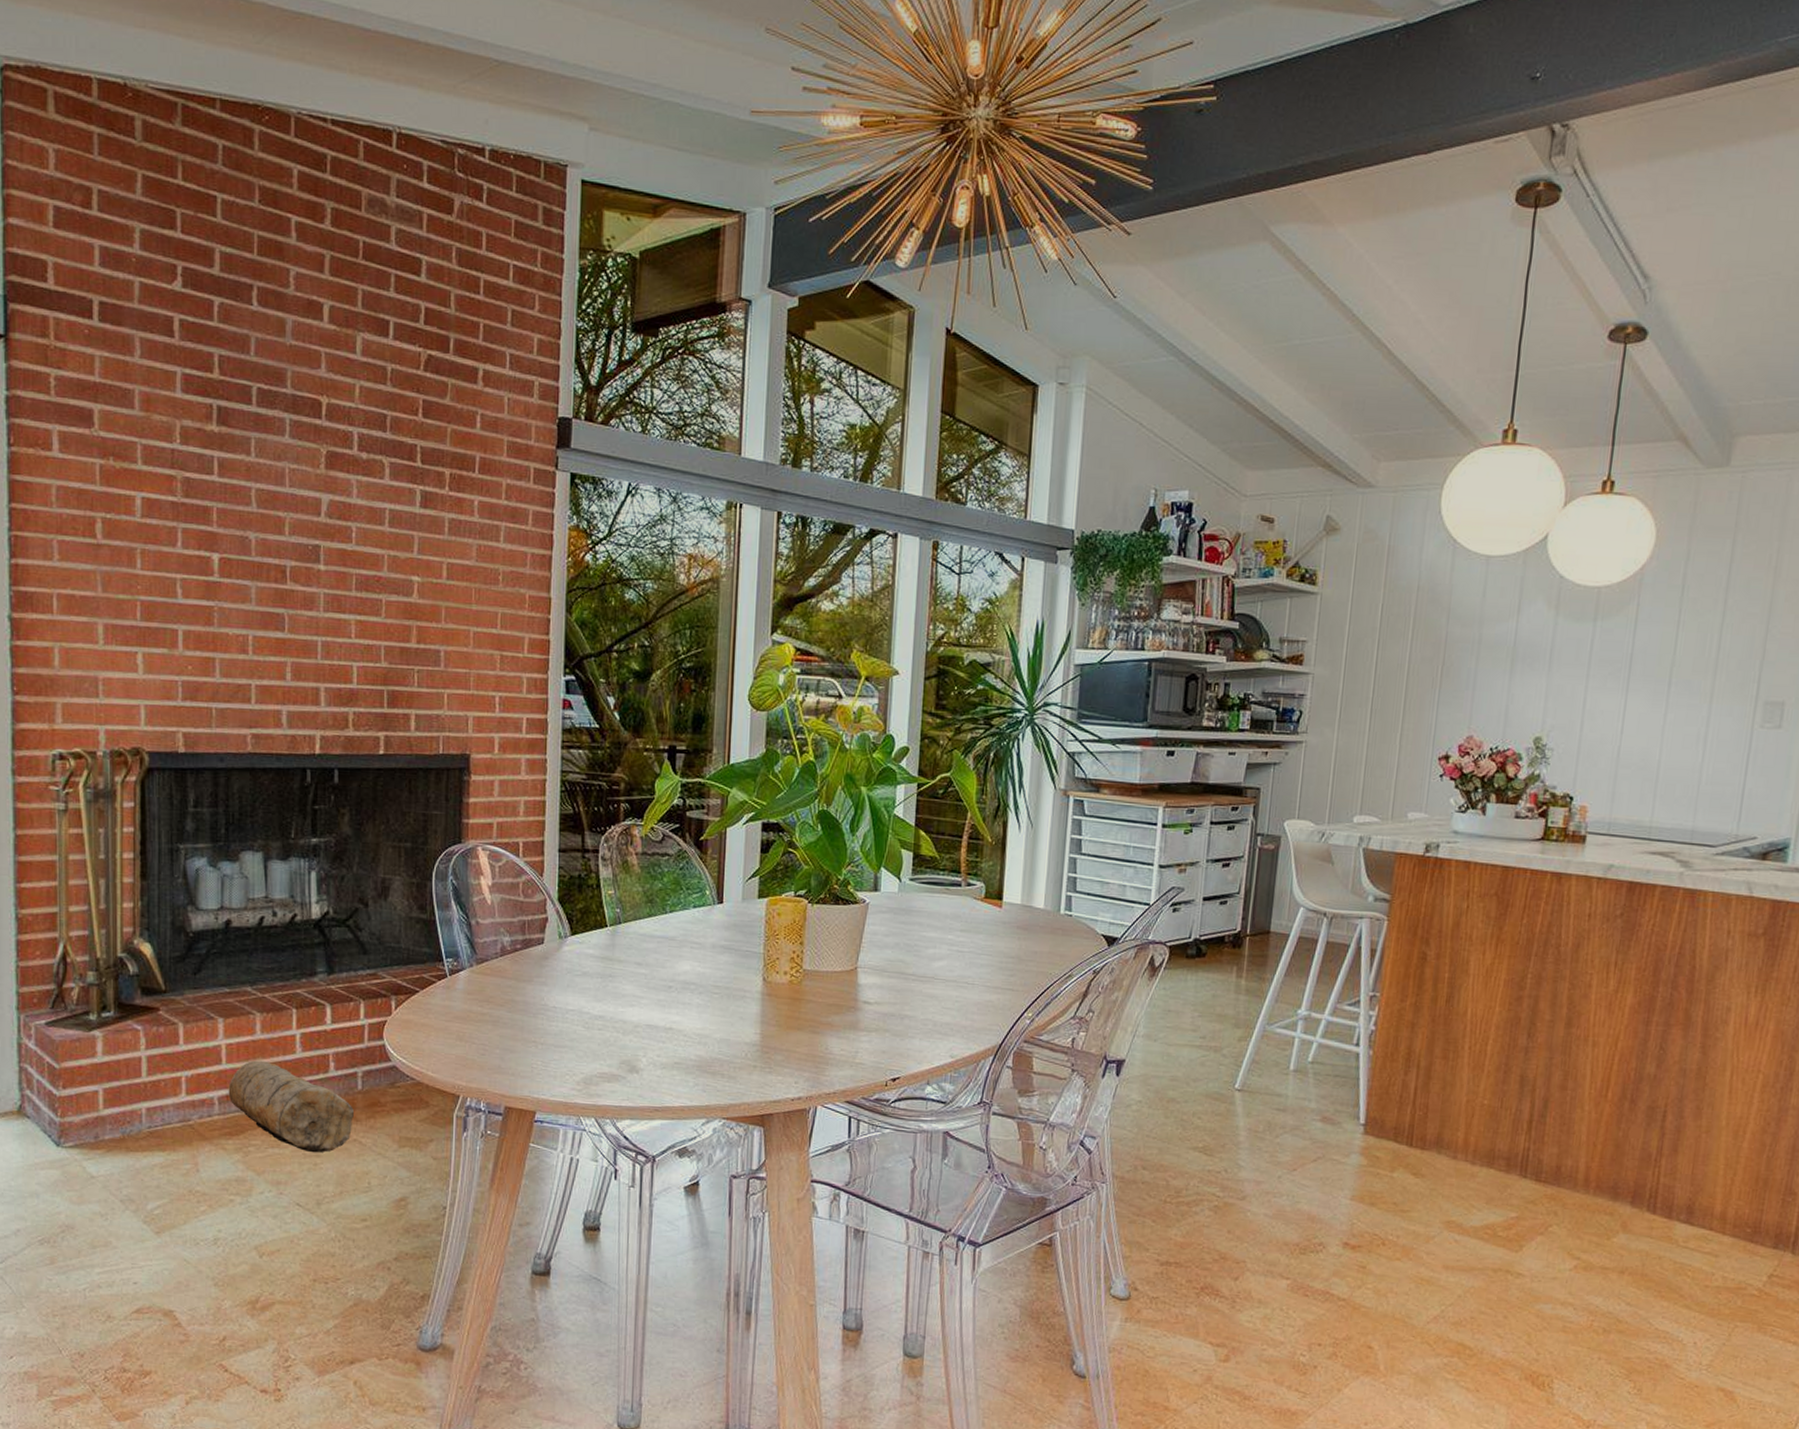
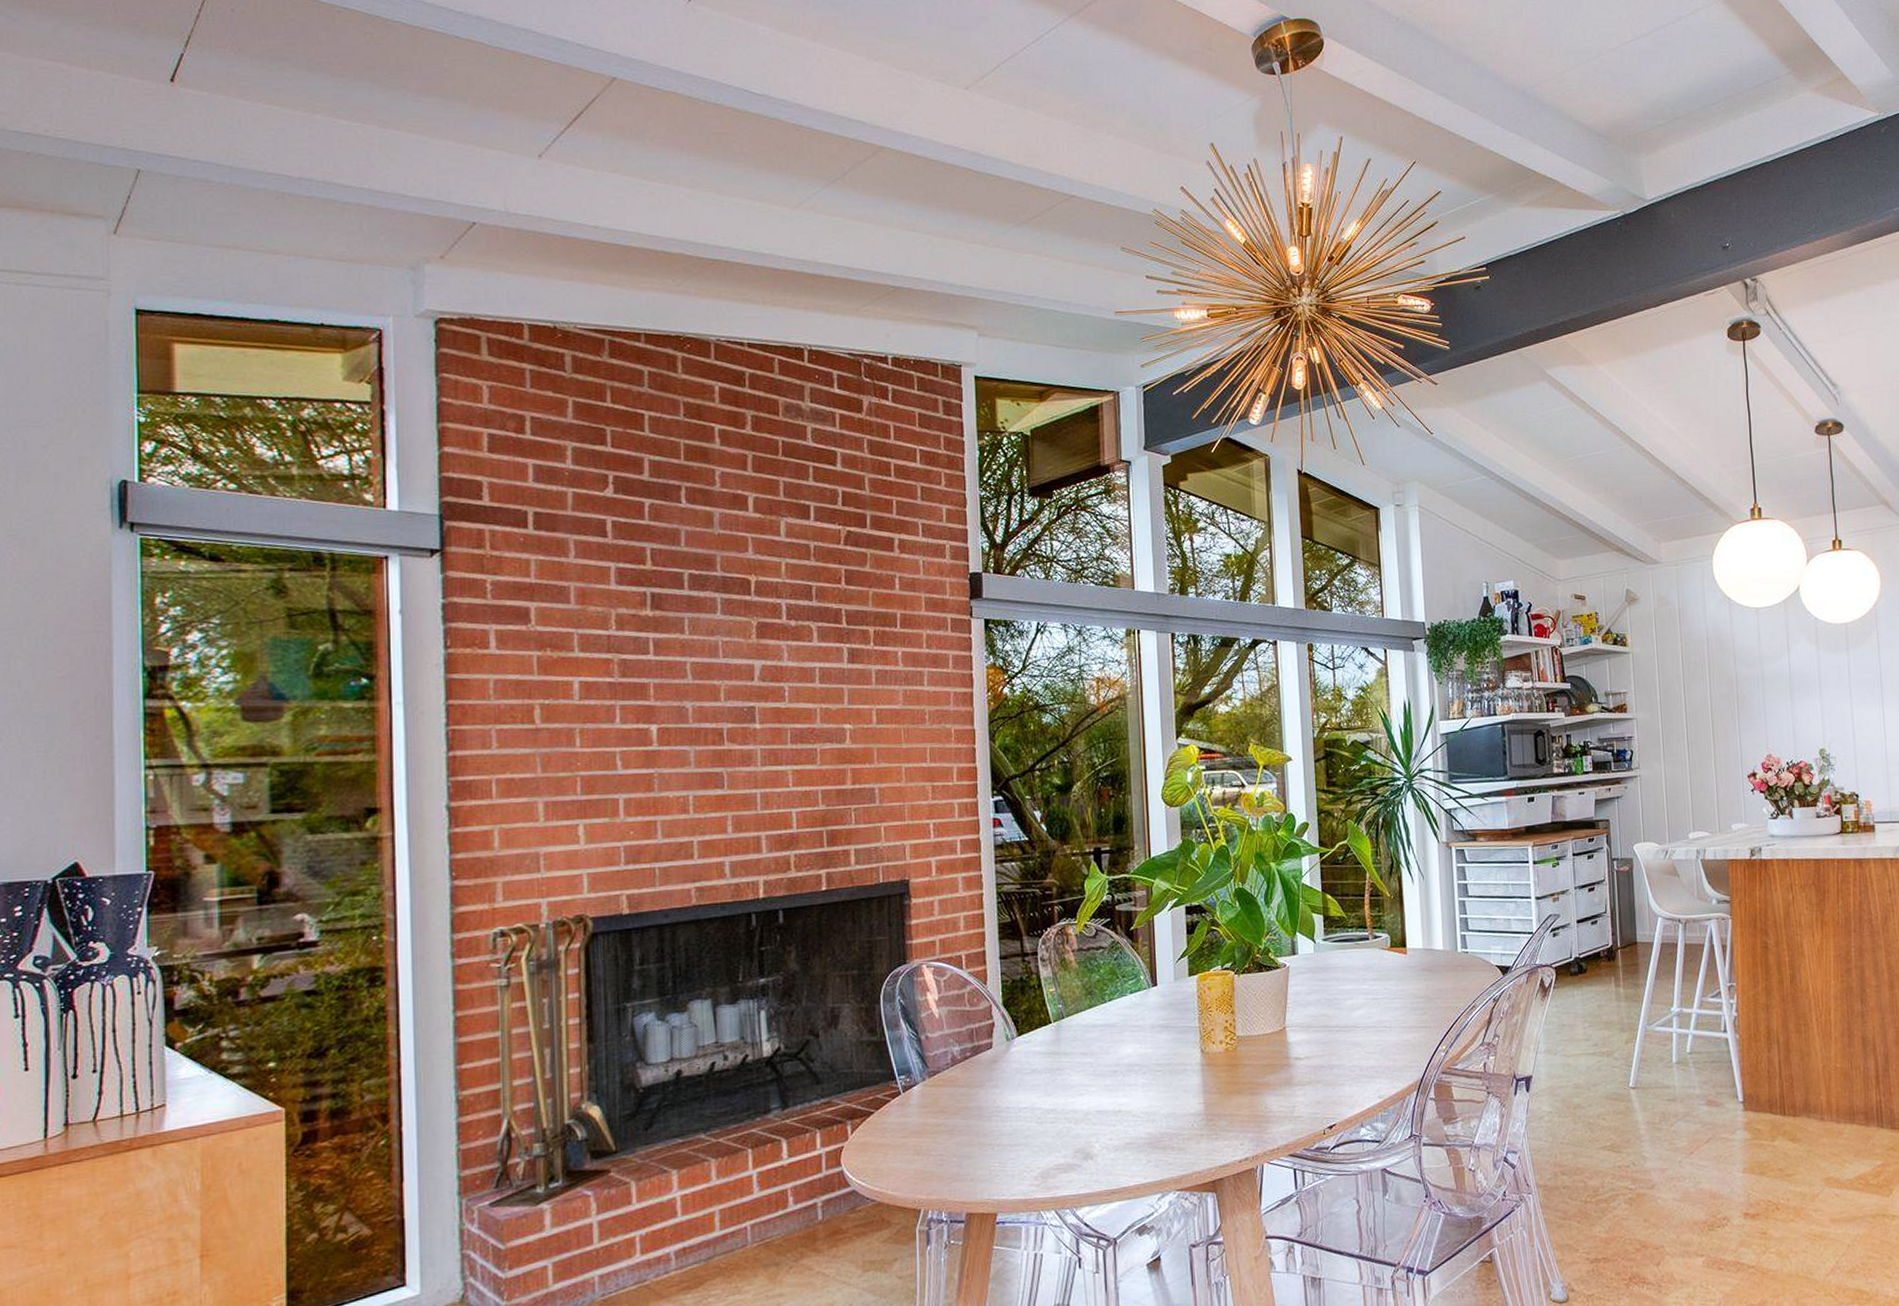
decorative log: present [228,1060,354,1153] -> none [685,1206,815,1293]

